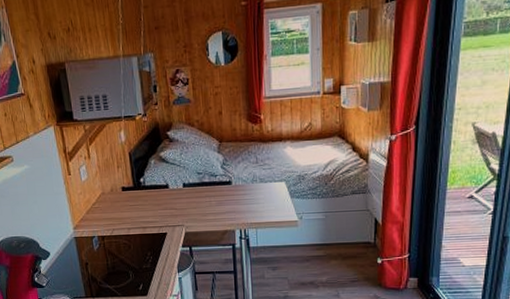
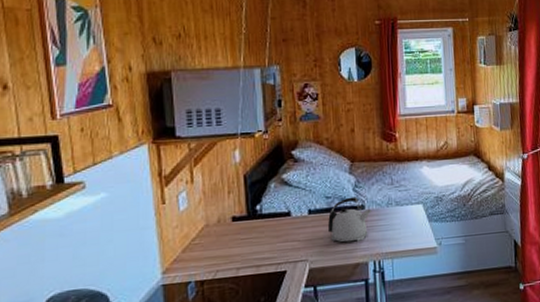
kettle: none [200,173,238,212] -> present [328,197,371,242]

